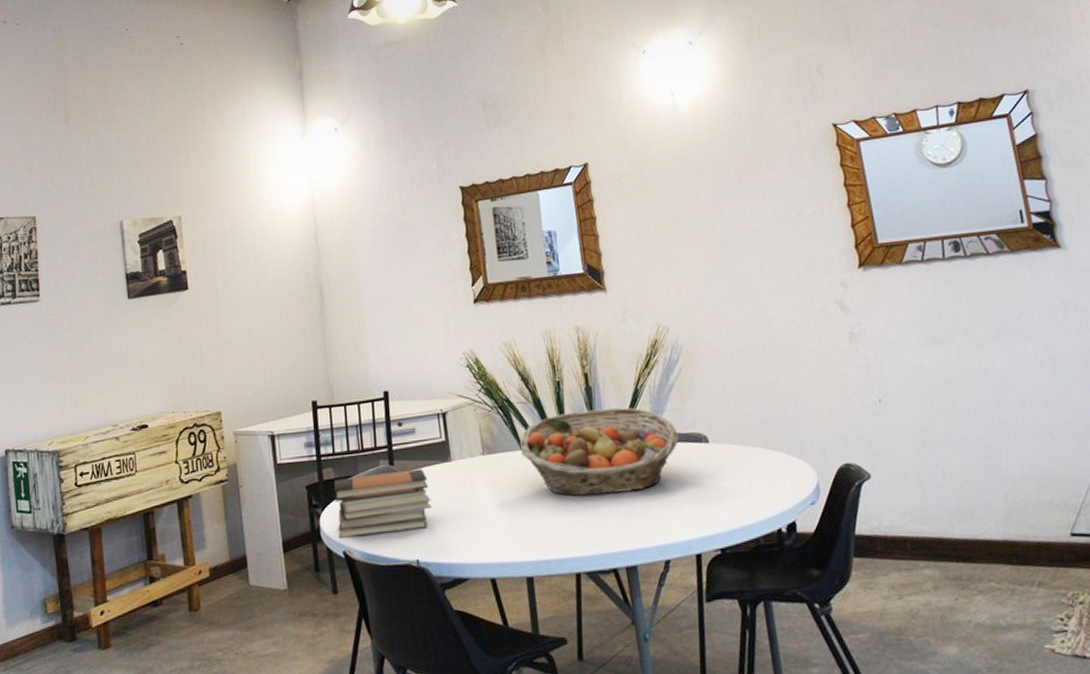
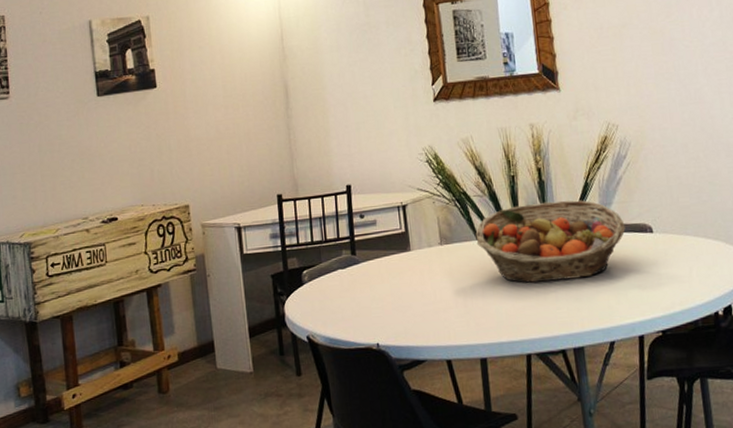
book stack: present [333,469,432,538] -> none [298,258,392,324]

